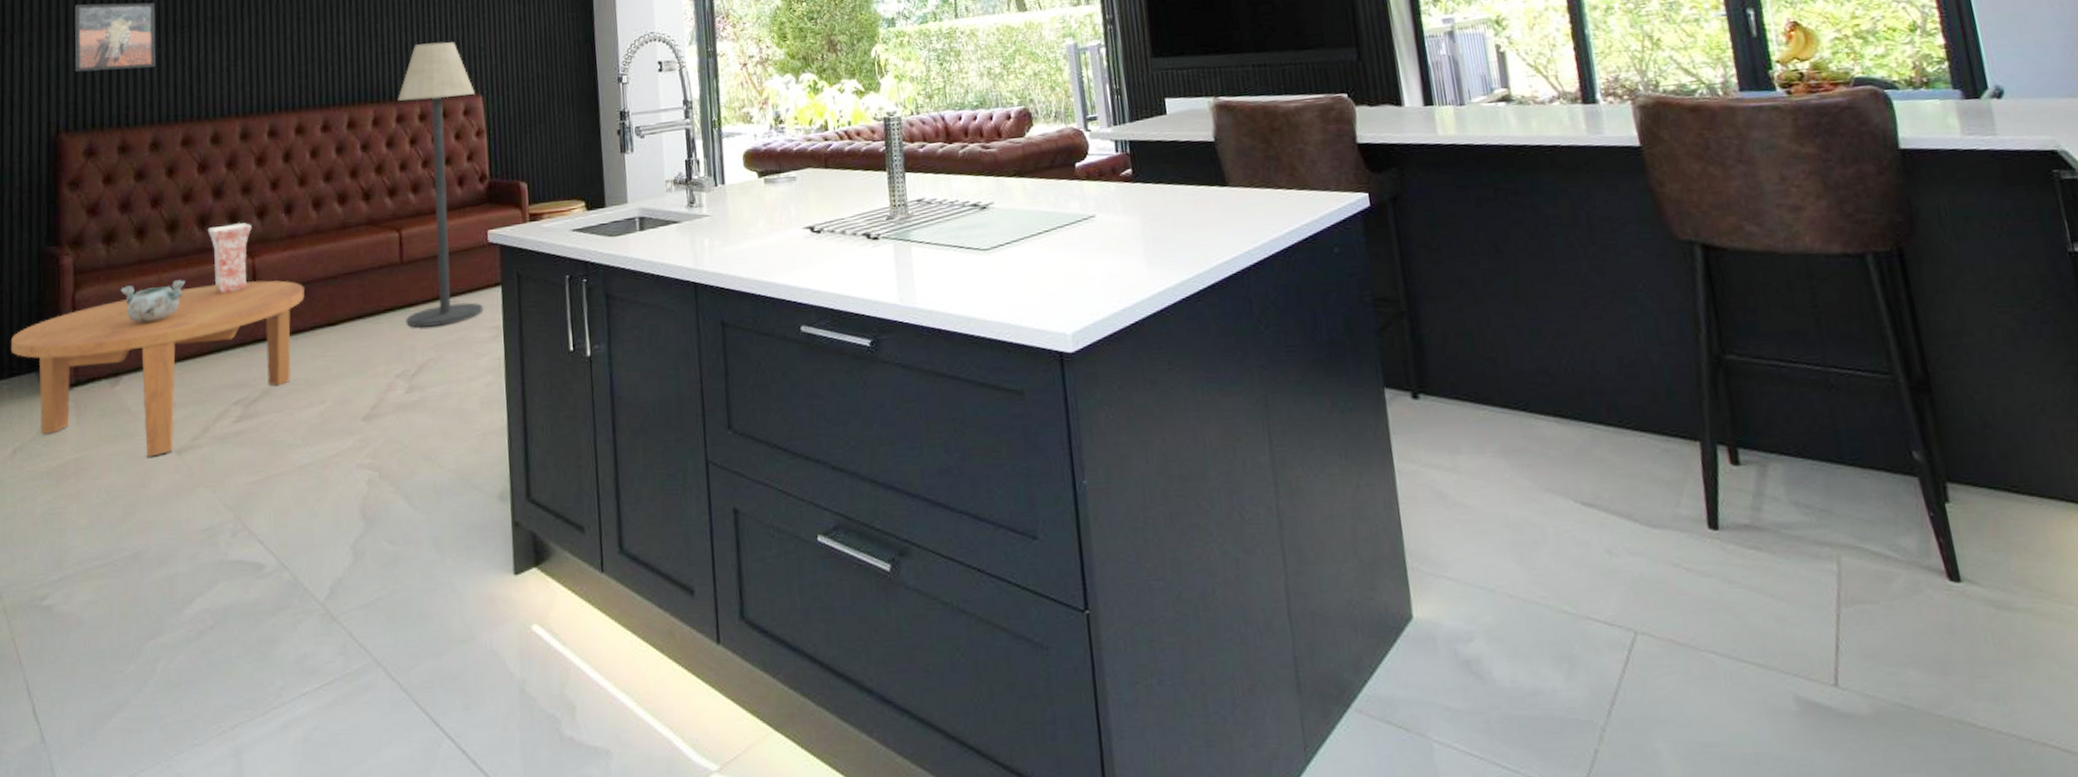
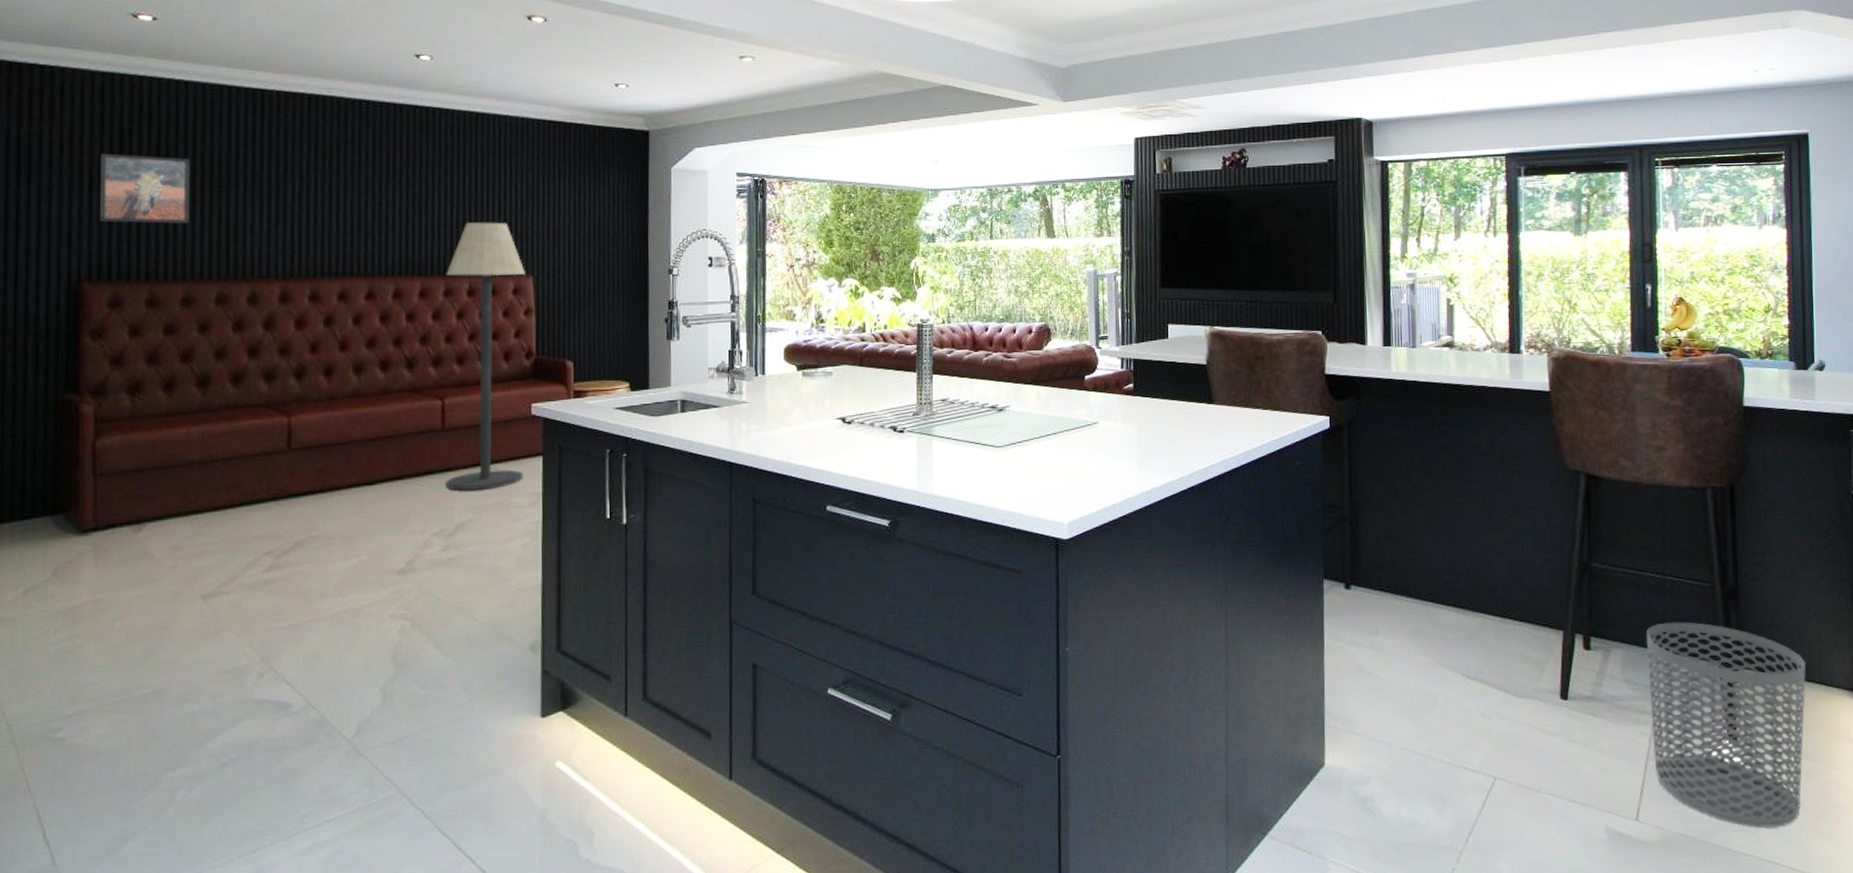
coffee table: present [10,280,305,457] -> none [23,438,342,601]
decorative bowl: present [120,279,186,324] -> none [145,434,216,474]
vase: present [207,222,252,294] -> none [241,381,288,449]
waste bin: none [1812,425,2067,695] -> present [1646,622,1806,827]

